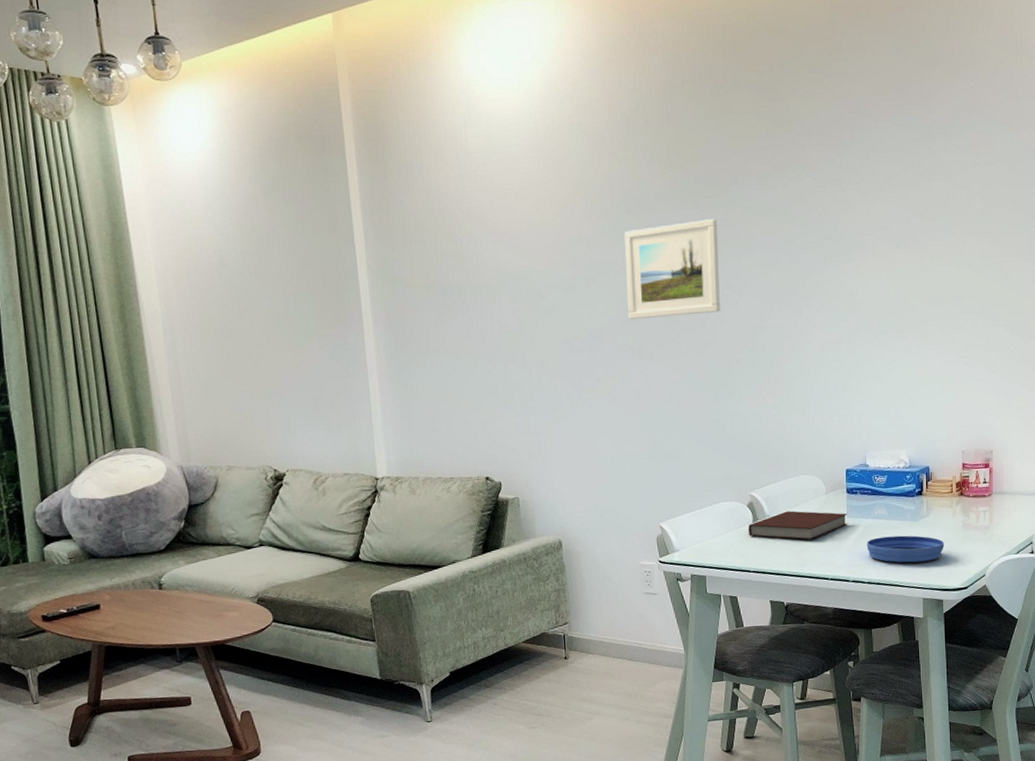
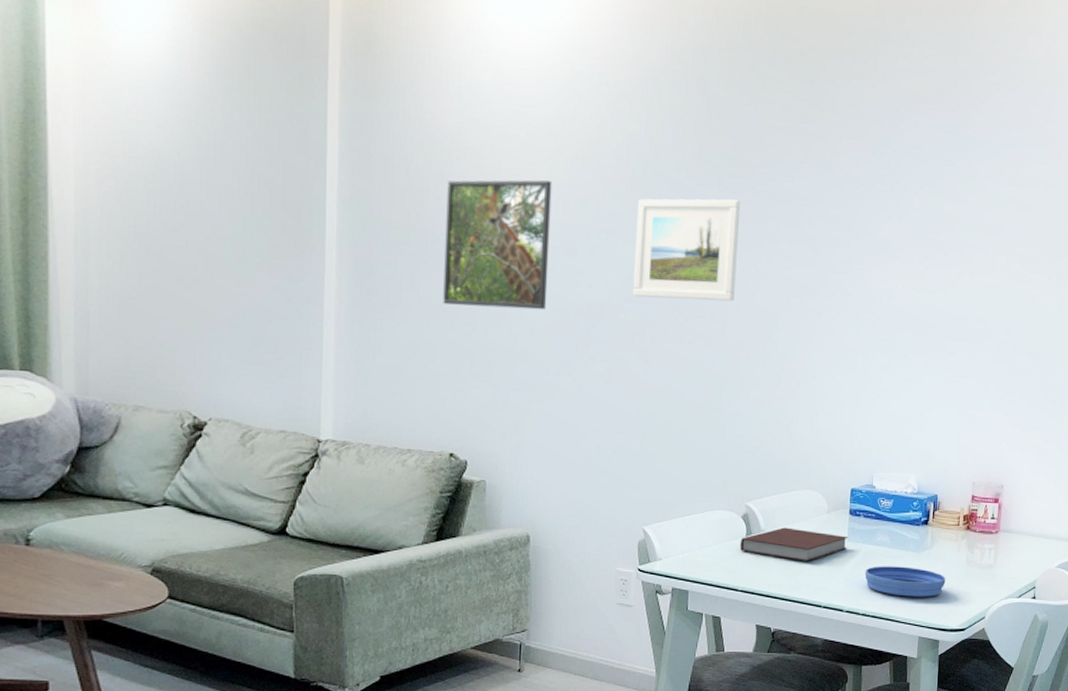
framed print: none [457,226,554,348] -> present [443,179,552,310]

